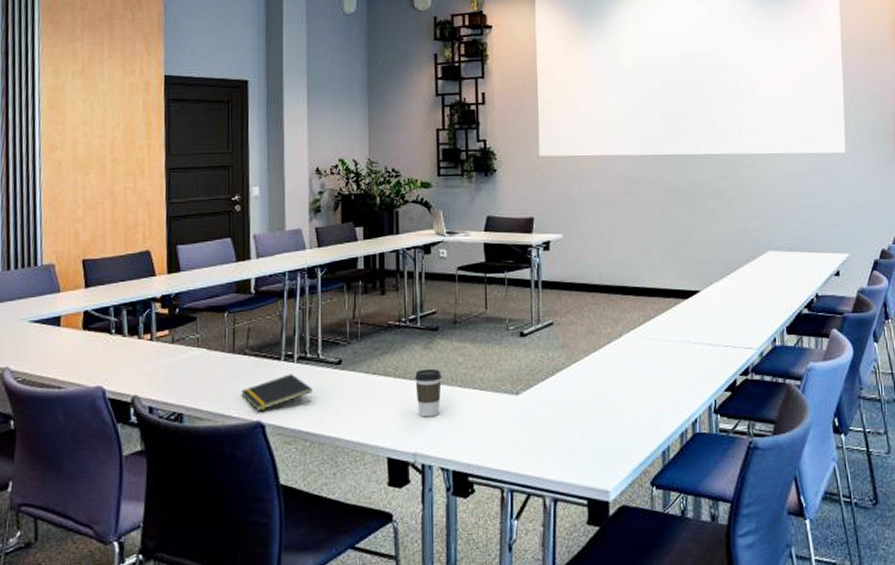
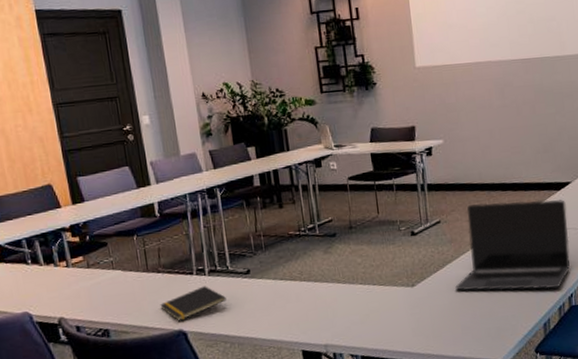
coffee cup: present [415,368,442,417] -> none [319,270,345,313]
laptop: none [564,306,696,411] -> present [455,200,570,291]

